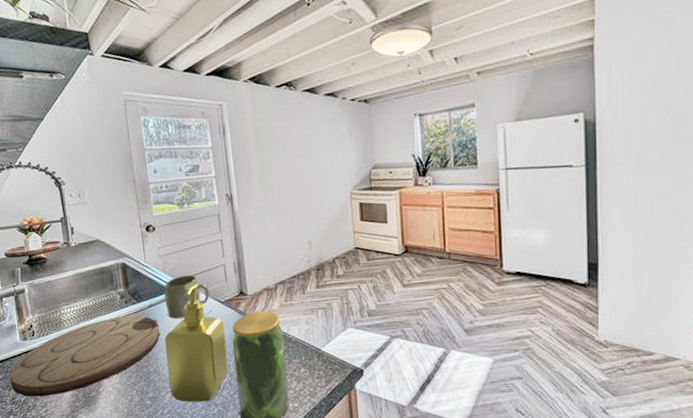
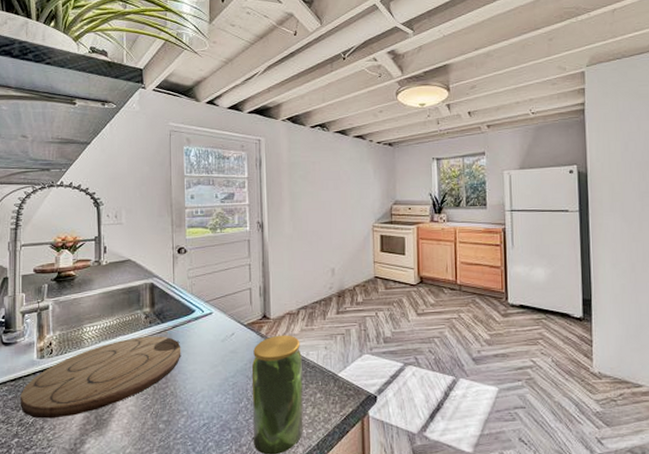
mug: present [164,275,209,319] -> none [189,297,233,340]
soap dispenser: present [165,281,229,402] -> none [184,304,246,427]

